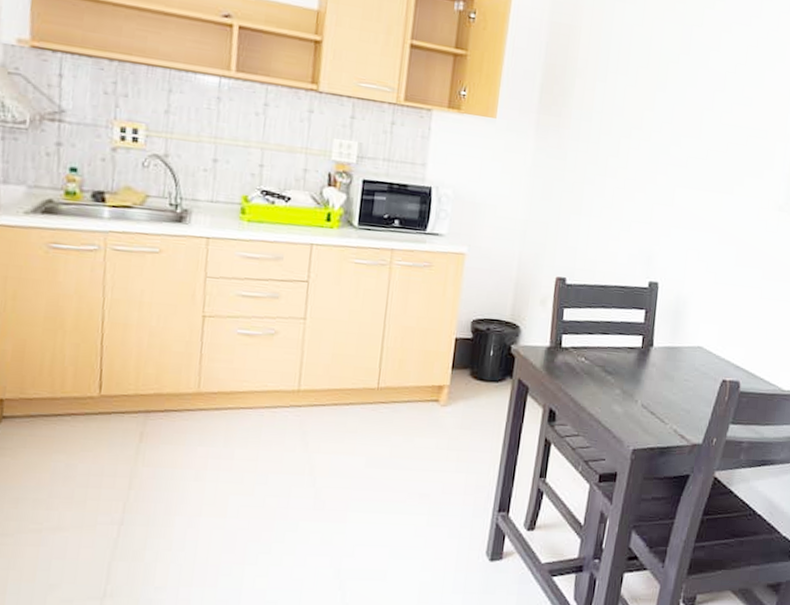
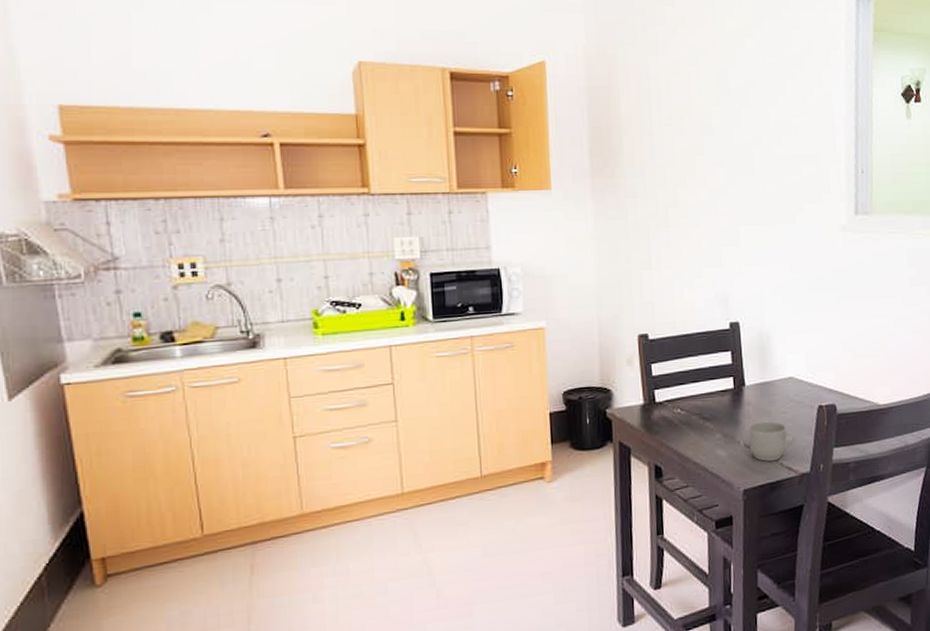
mug: none [646,385,695,426] -> present [748,421,796,462]

